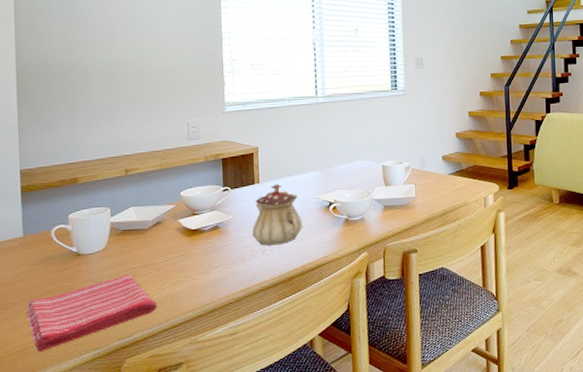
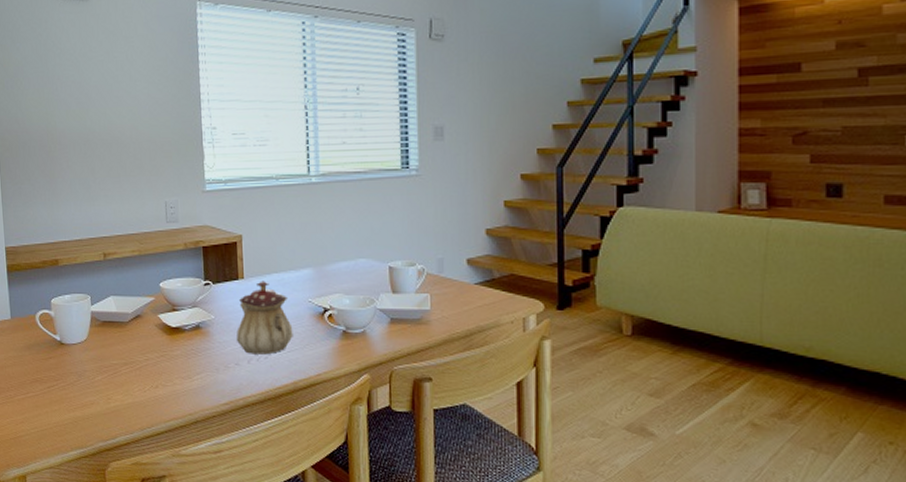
dish towel: present [27,275,157,352] -> none [17,371,139,442]

